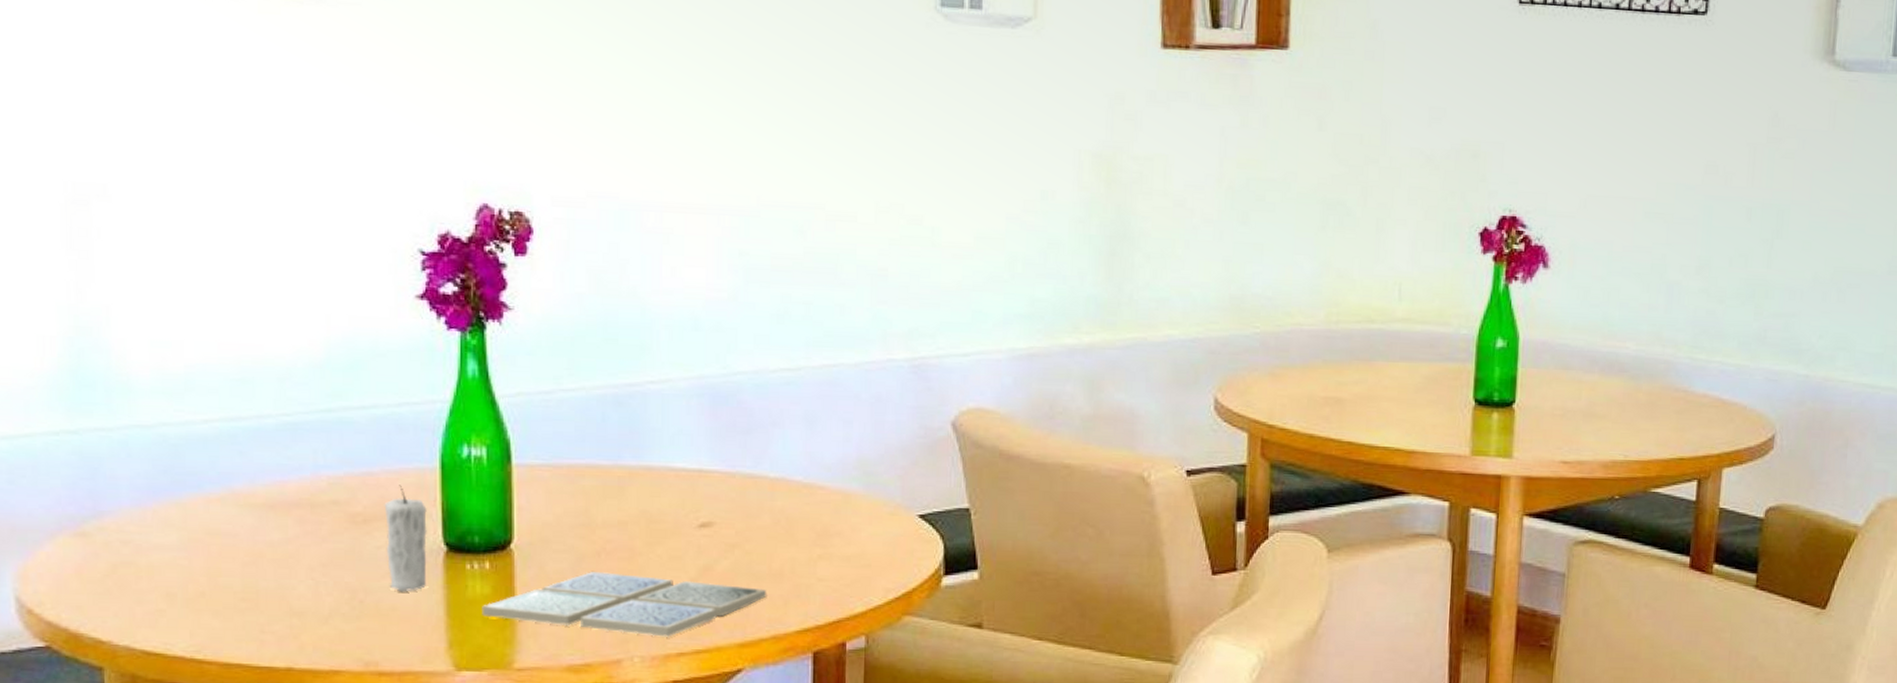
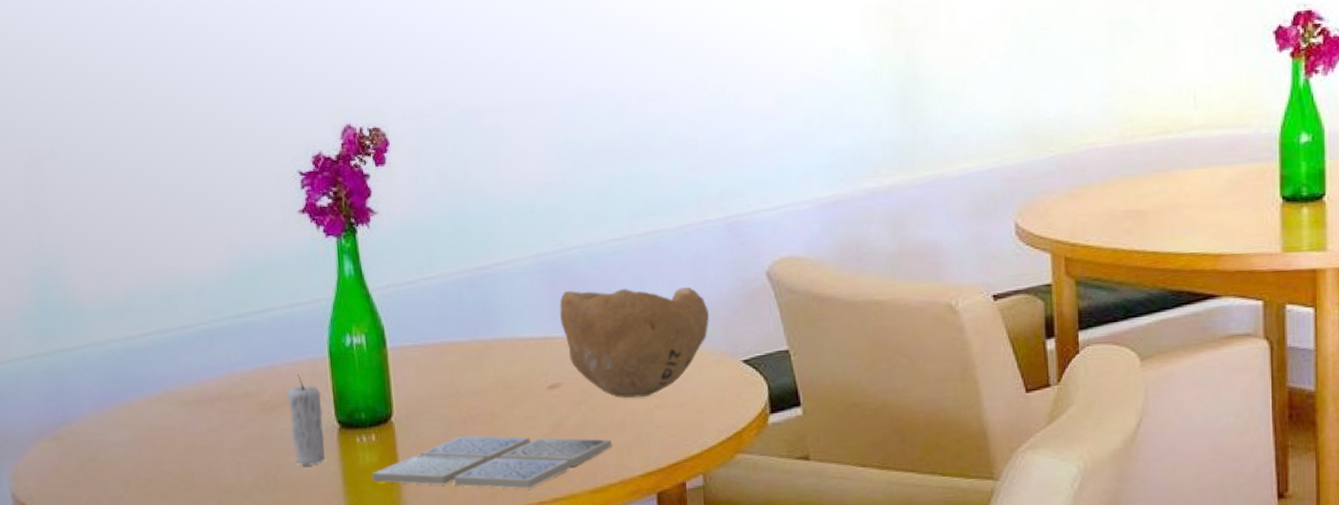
bowl: none [719,421,887,546] -> present [559,287,710,399]

